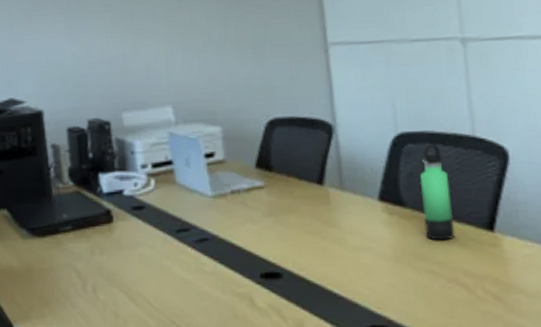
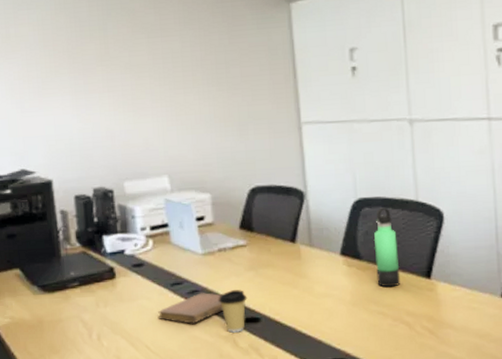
notebook: none [161,241,237,278] -> present [157,292,223,324]
coffee cup: none [232,239,266,290] -> present [219,290,247,333]

